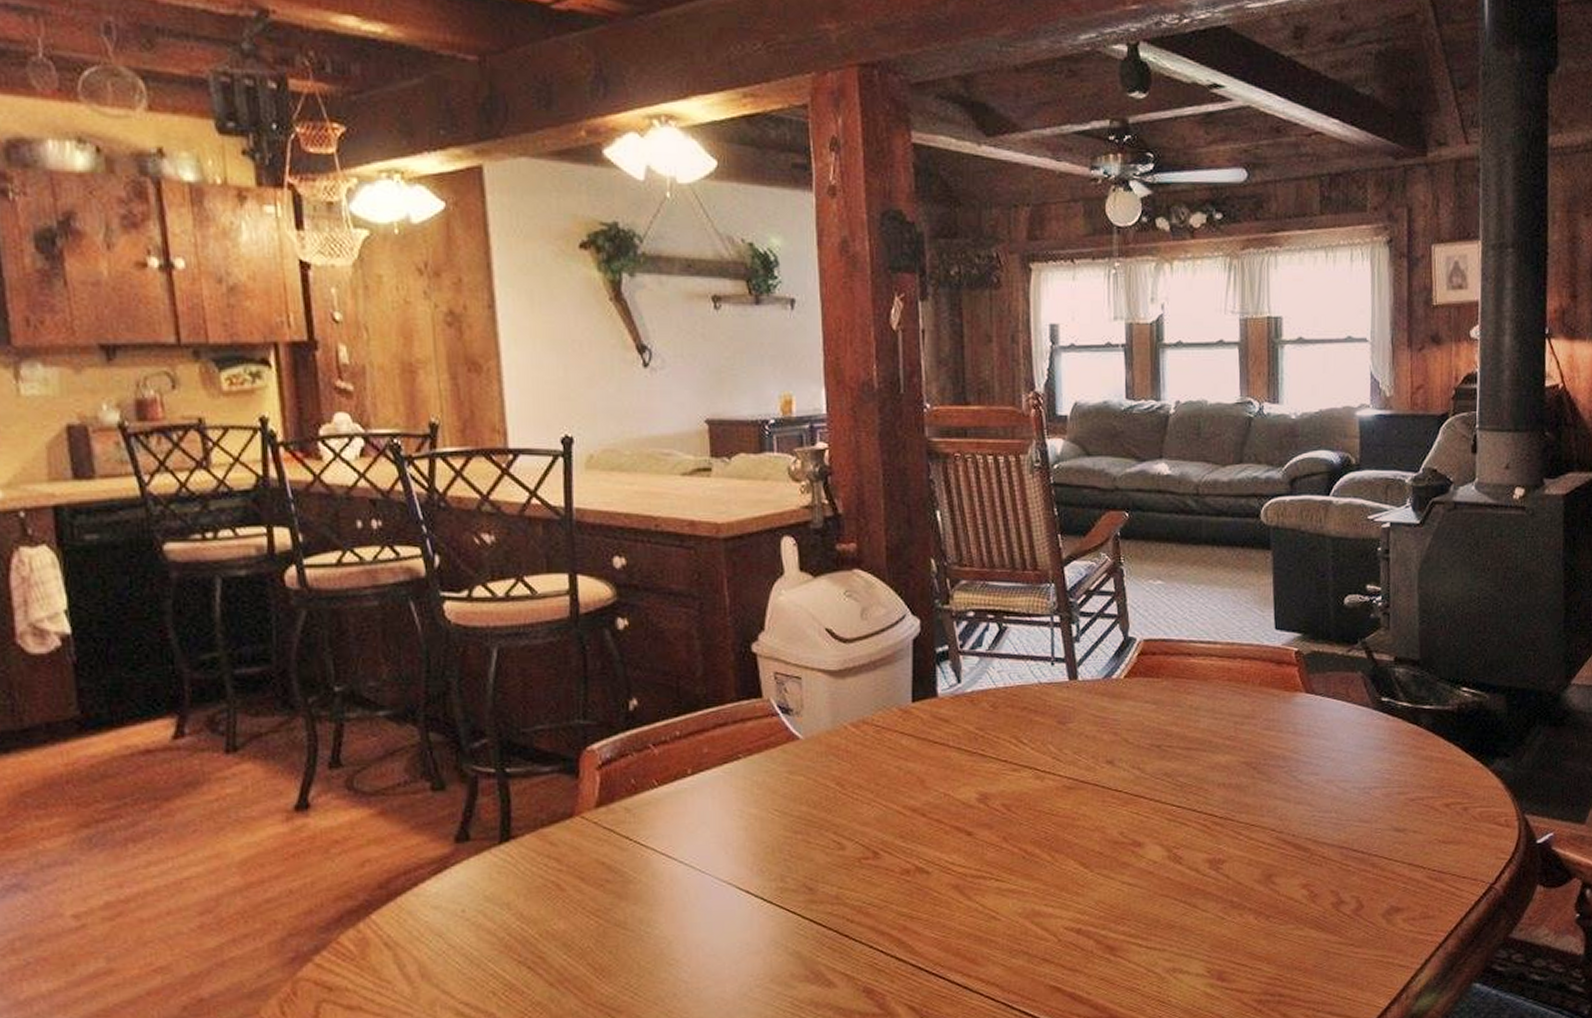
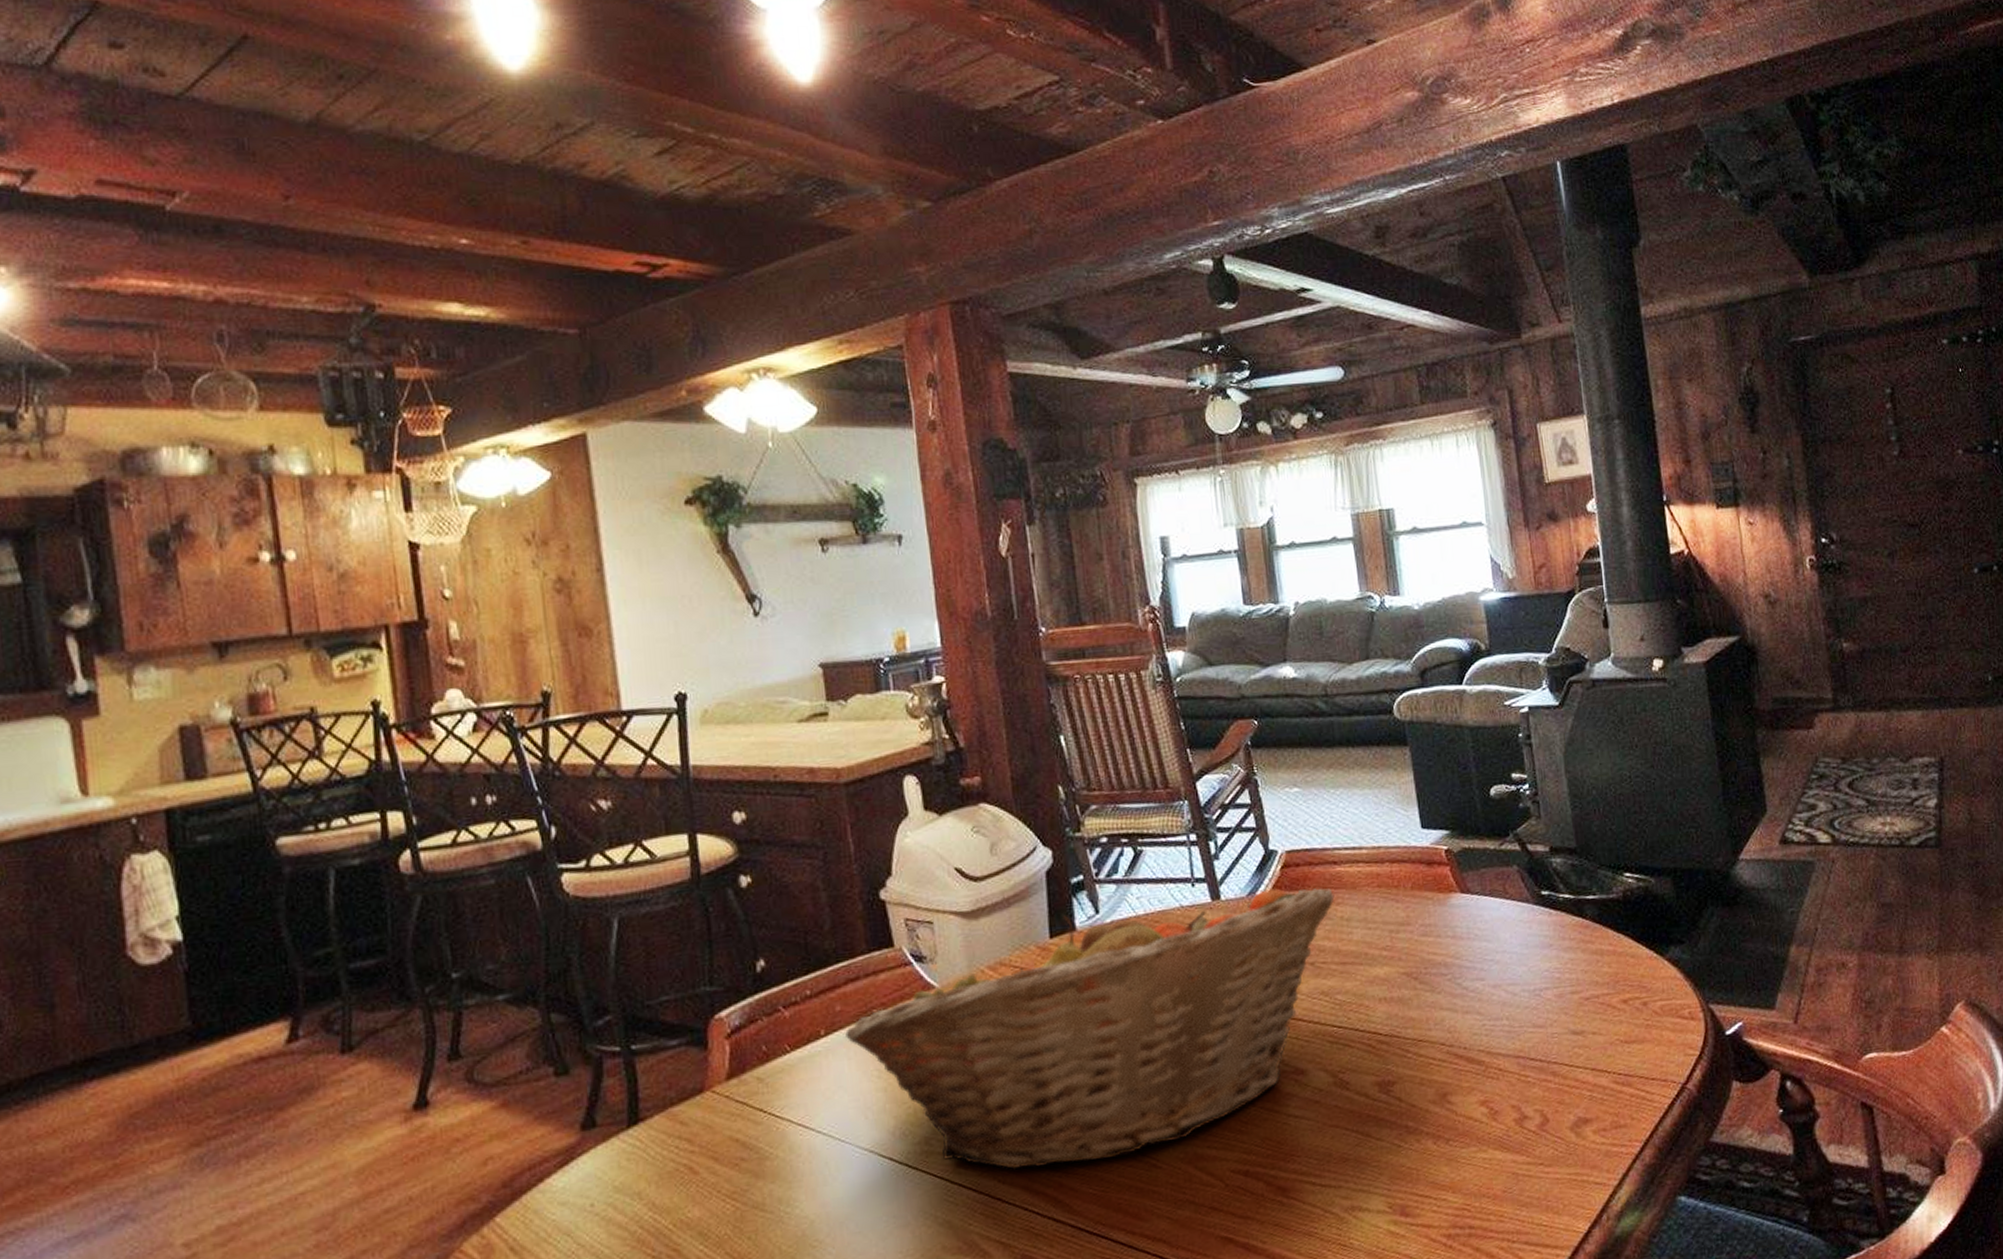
fruit basket: none [711,674,1186,911] -> present [845,888,1335,1170]

